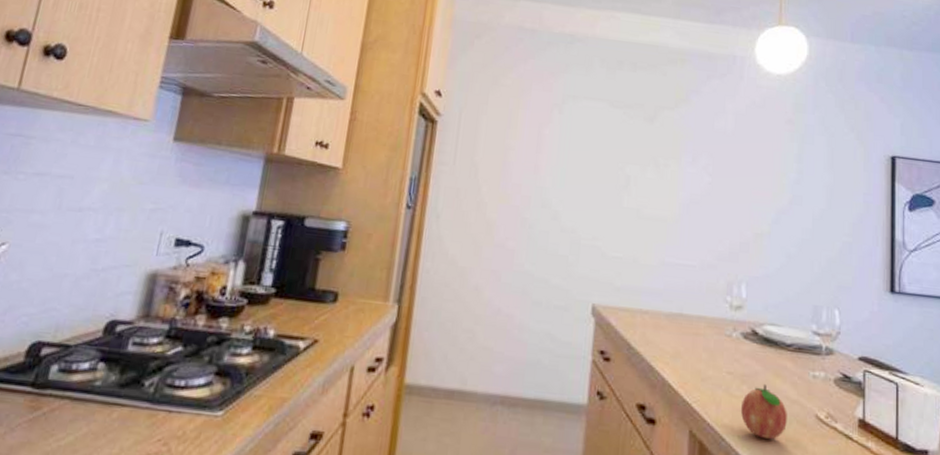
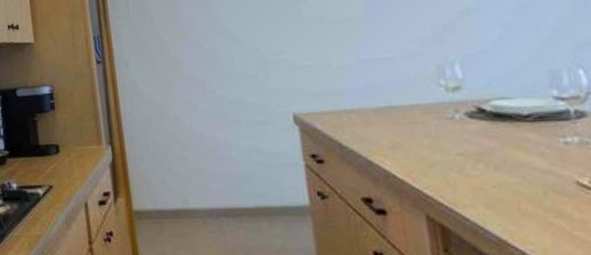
fruit: present [740,383,788,439] -> none [480,159,543,213]

